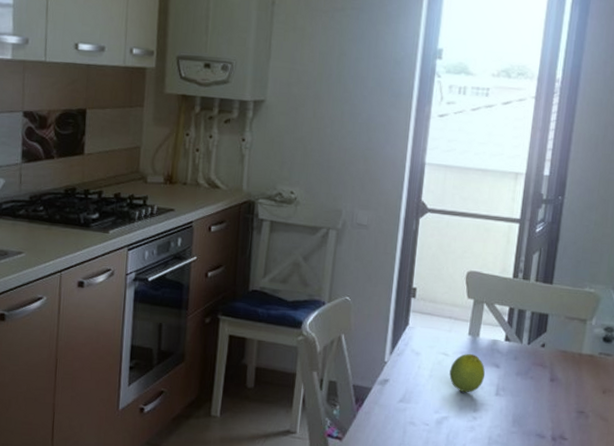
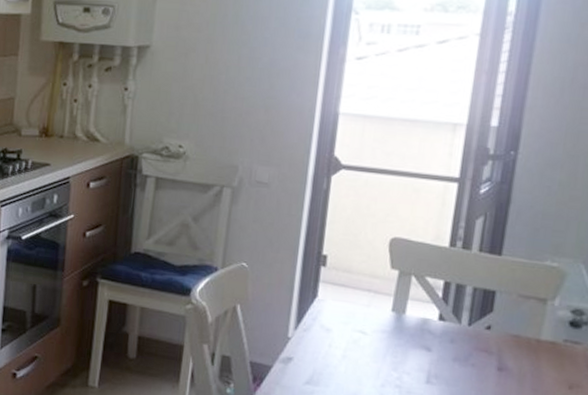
fruit: present [449,353,486,393] -> none [367,332,413,379]

